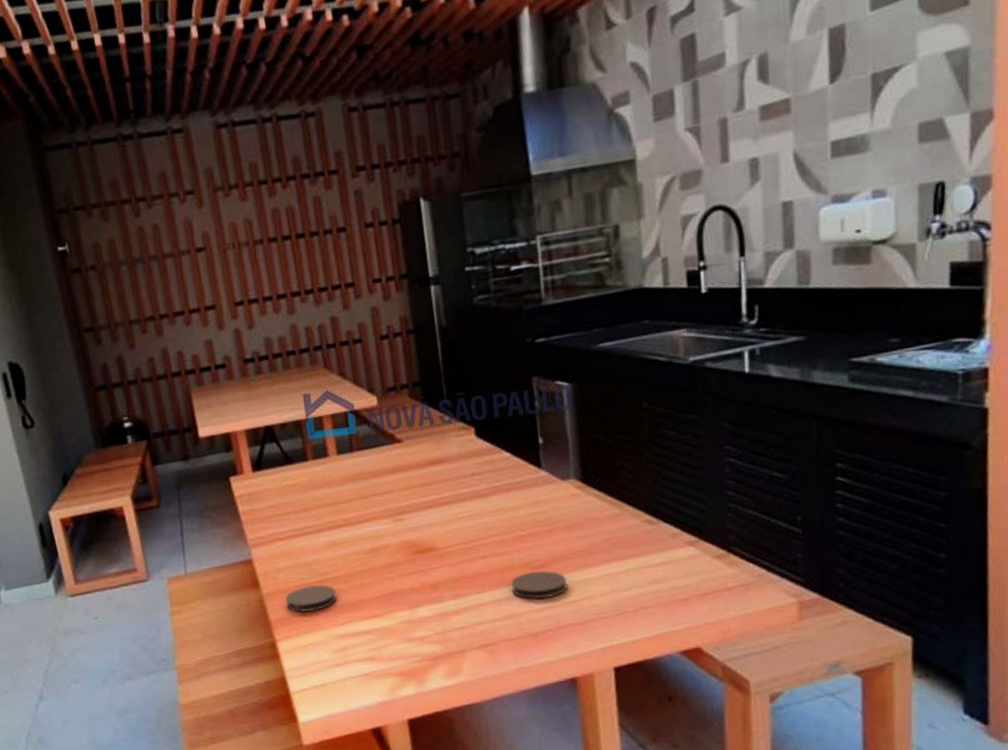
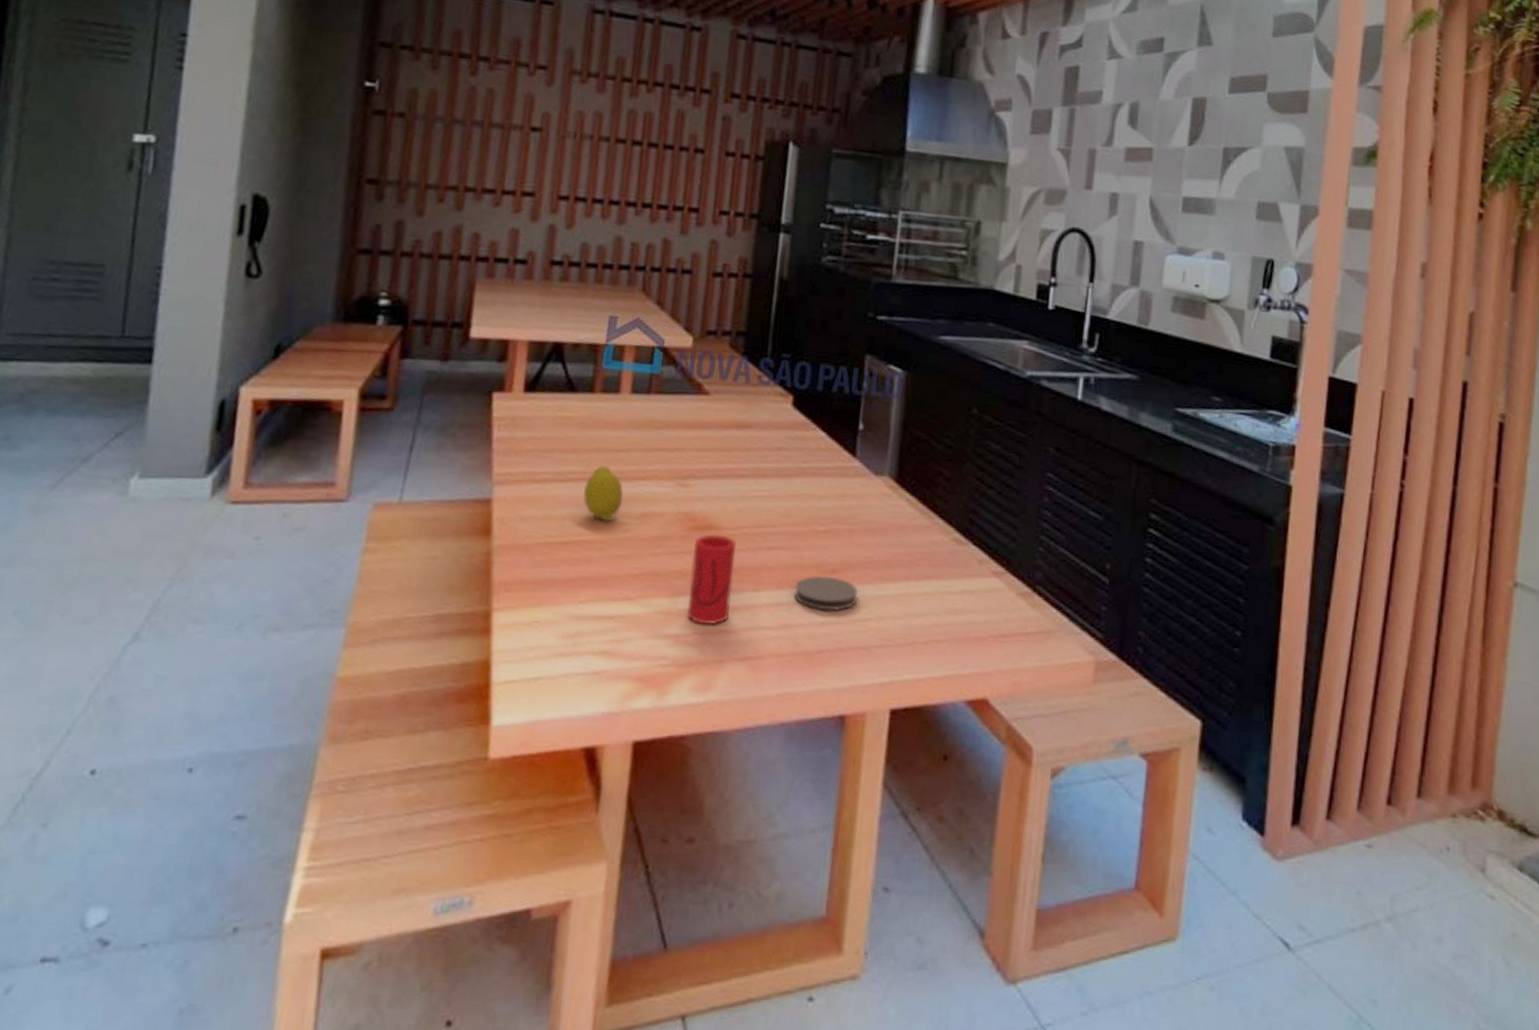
coaster: present [285,585,338,613] -> none [518,546,586,580]
fruit: none [320,517,353,561] -> present [583,466,624,522]
cup: none [419,554,461,626] -> present [687,534,736,625]

